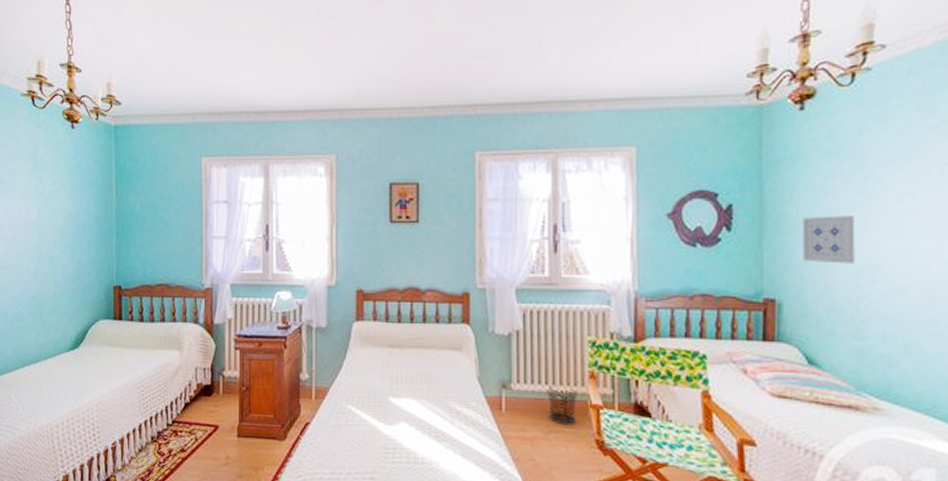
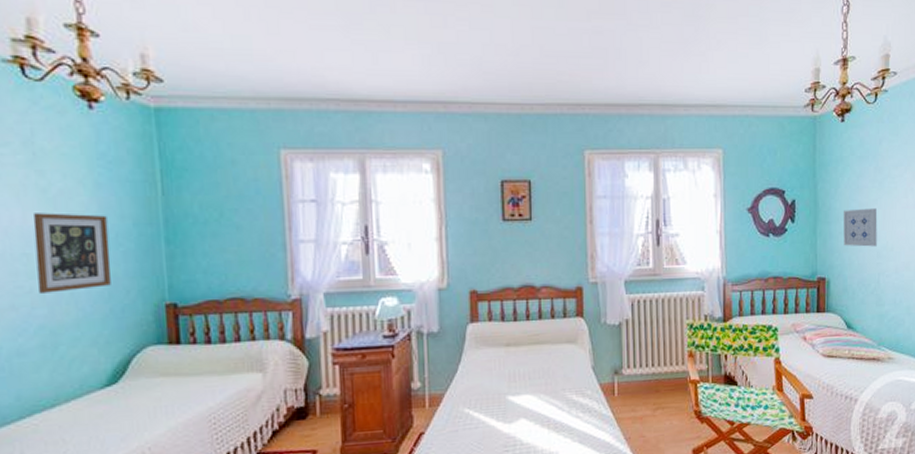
wall art: none [32,210,79,272] -> present [32,213,112,293]
waste bin: present [546,387,579,426] -> none [653,367,680,402]

